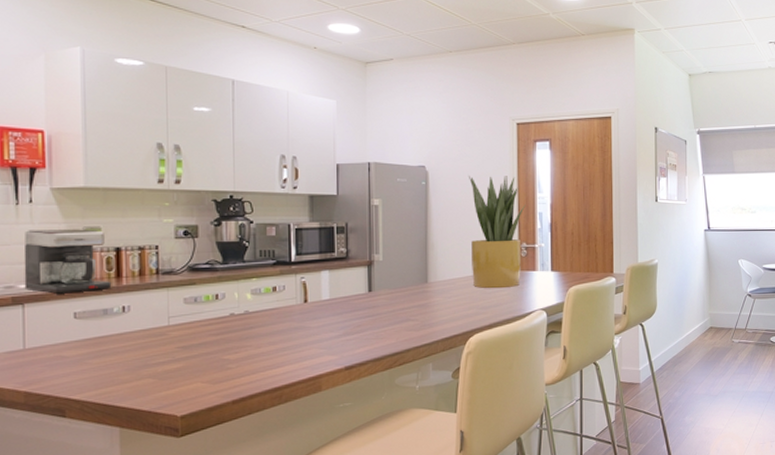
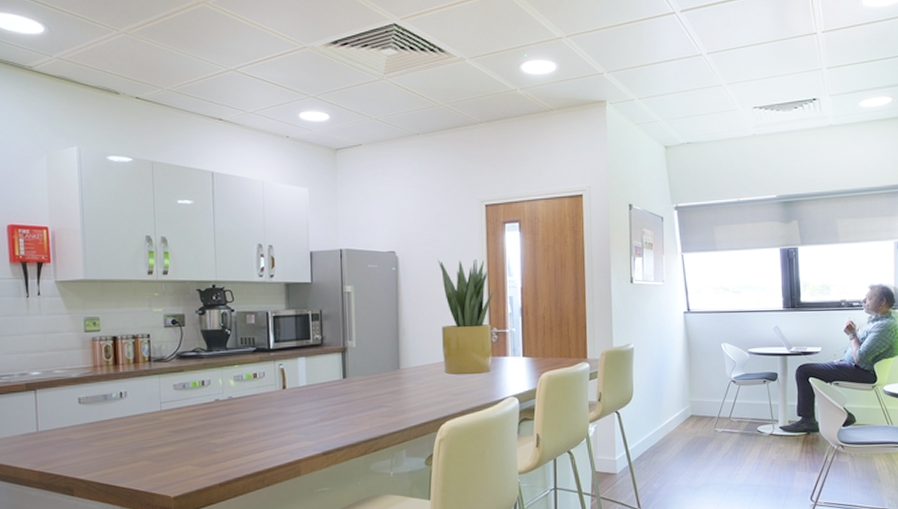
coffee maker: present [23,229,112,294] -> none [34,319,110,381]

